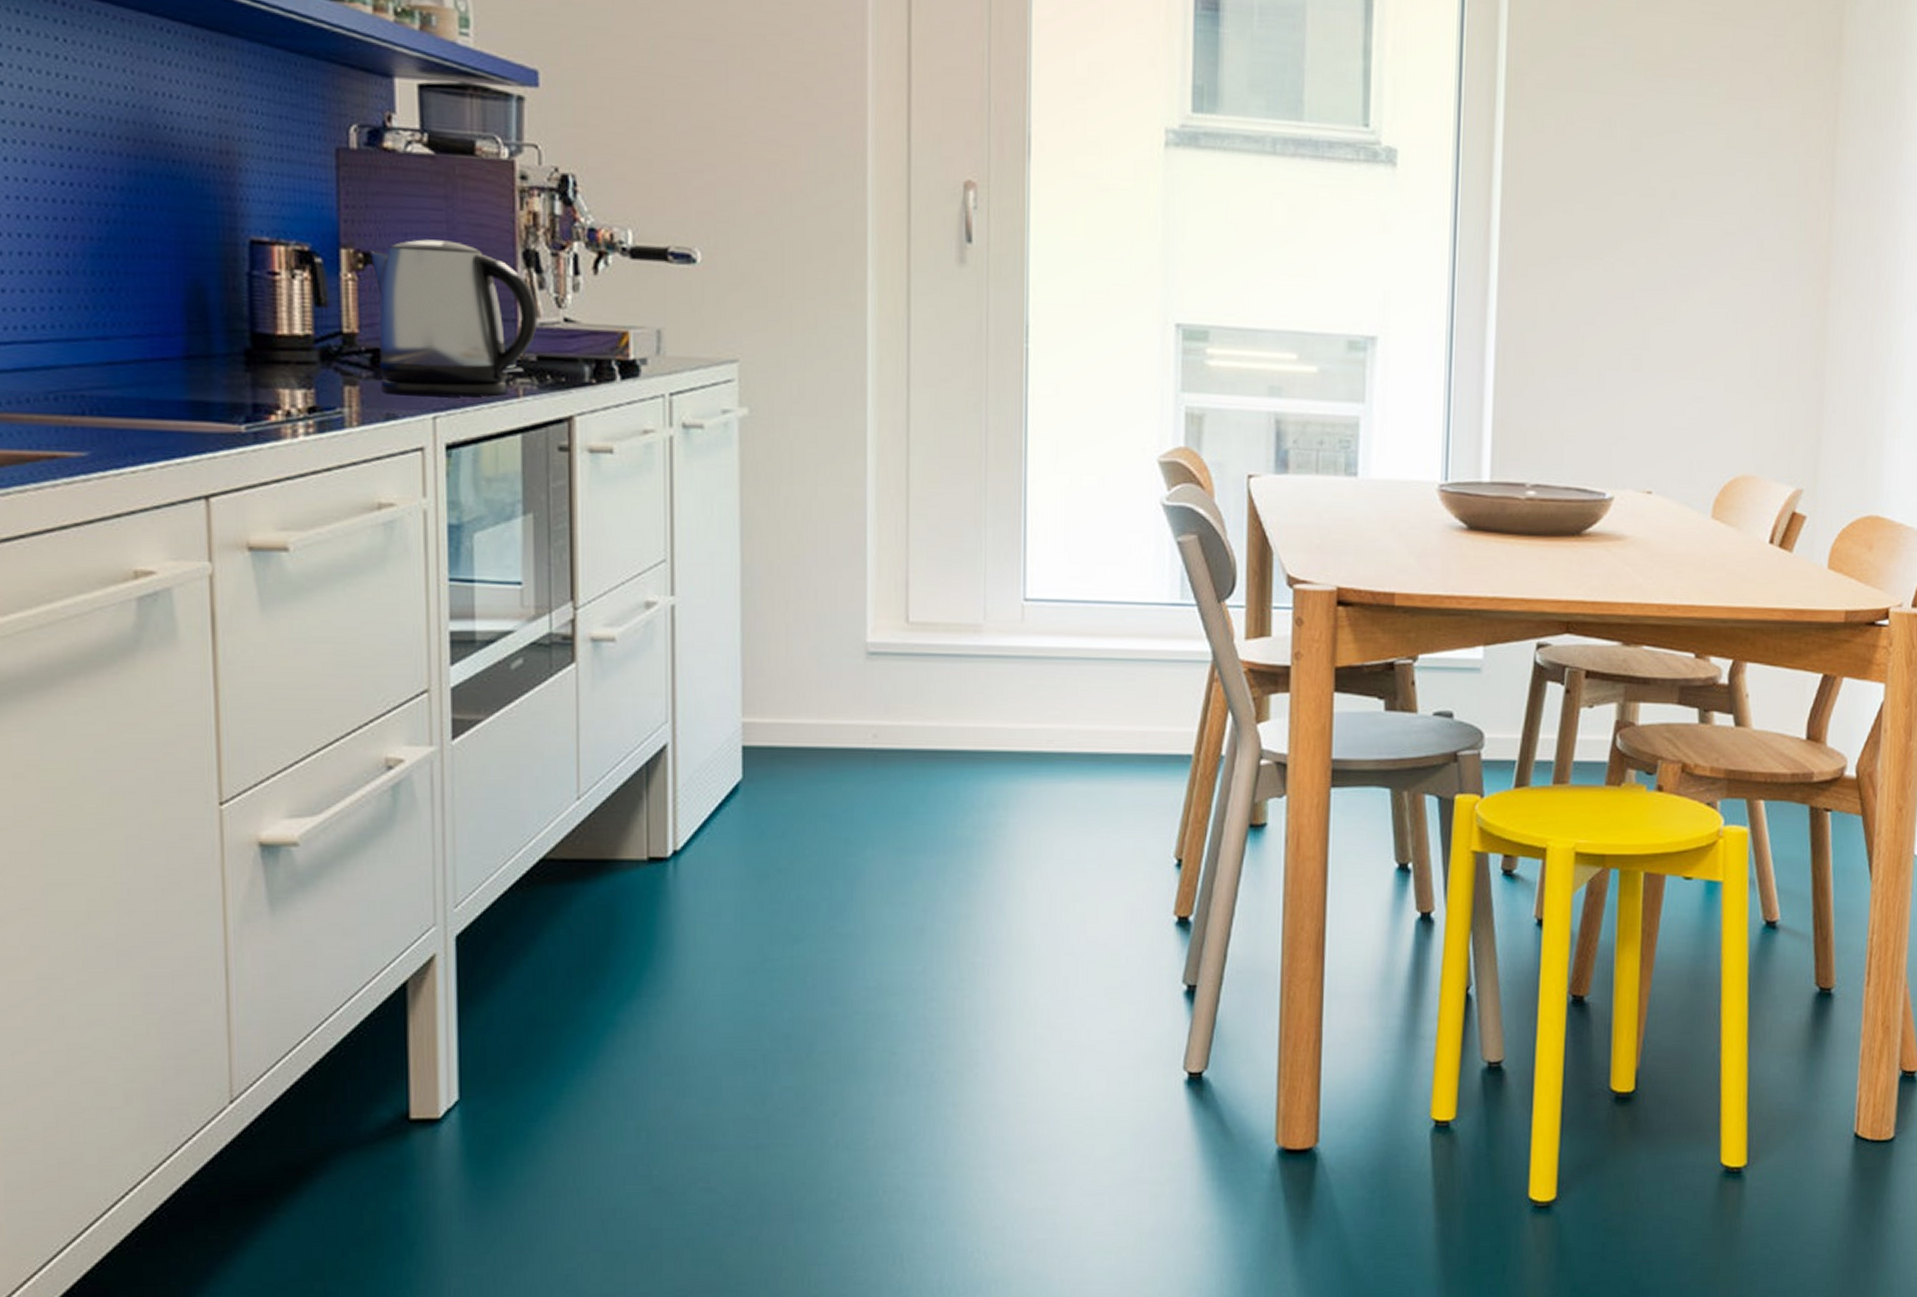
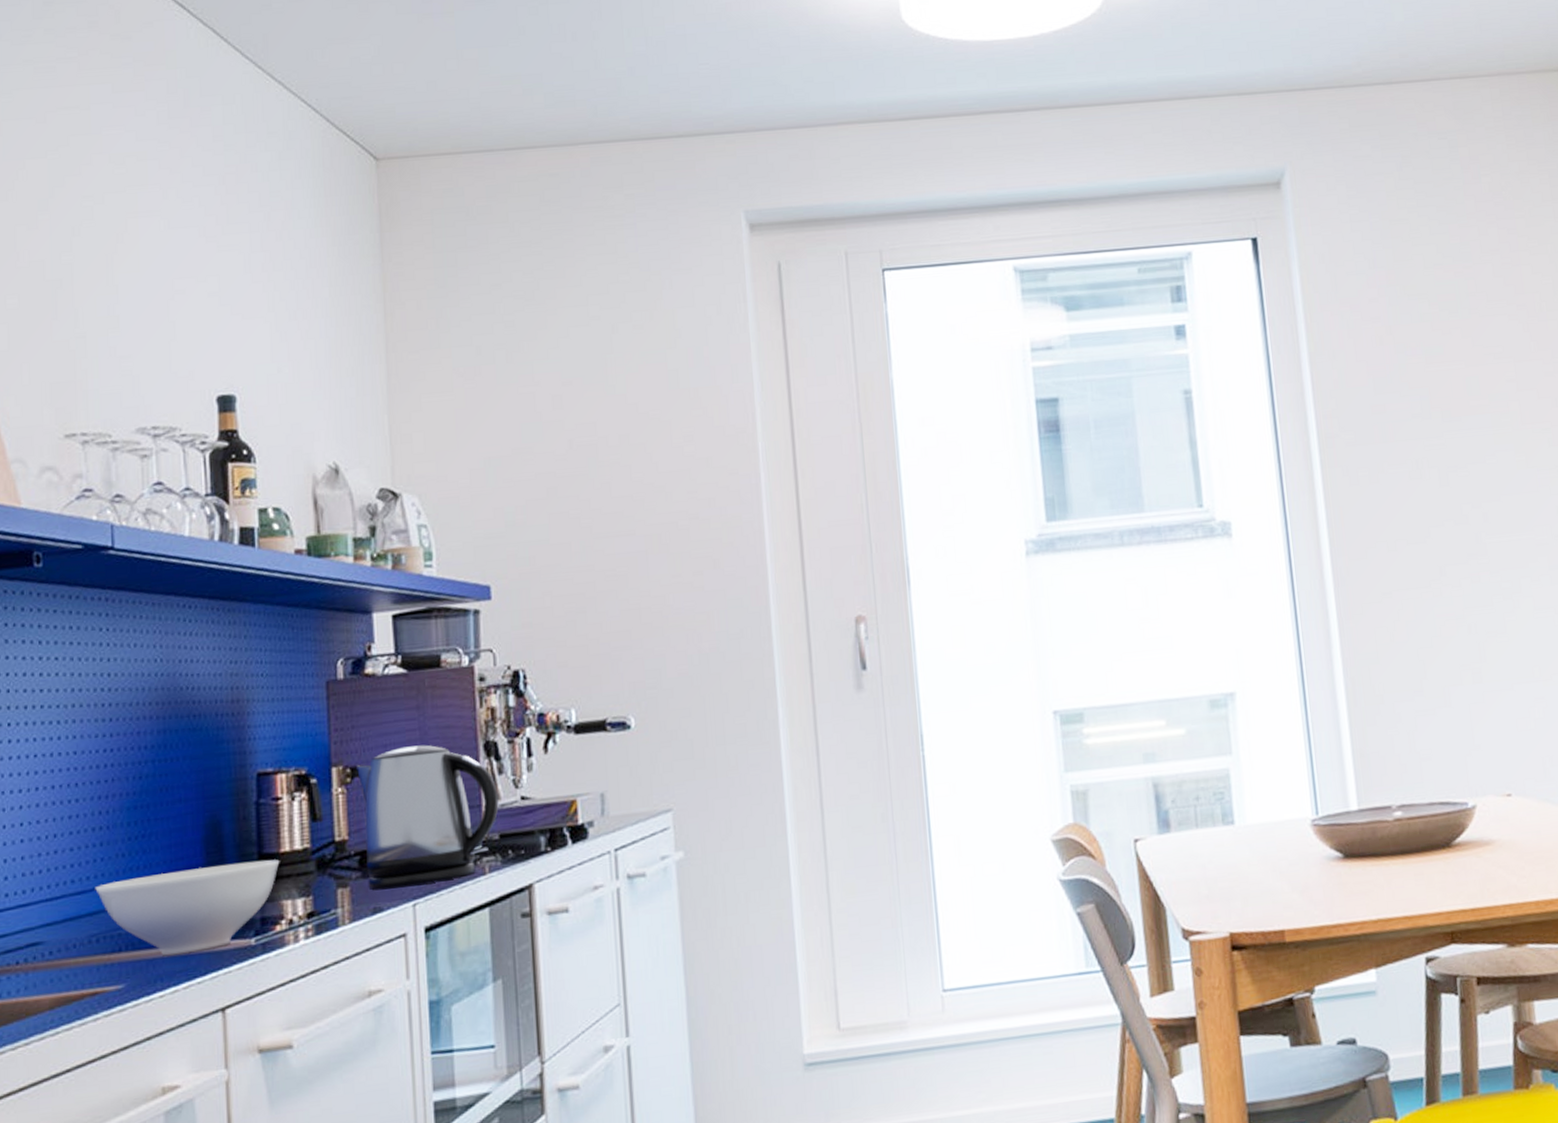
bowl: none [52,335,276,431] -> present [95,859,280,956]

